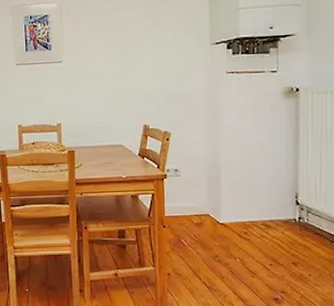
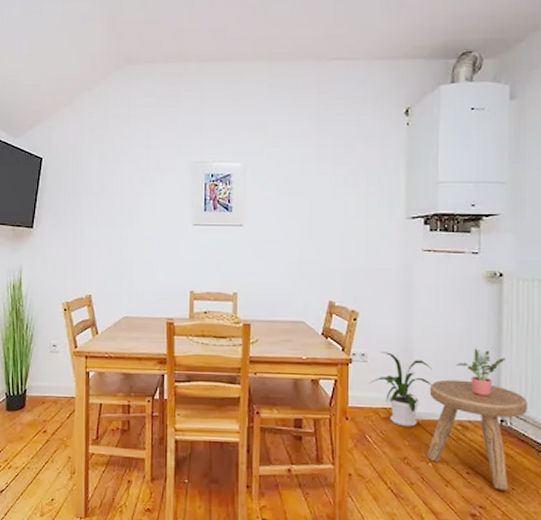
house plant: none [182,166,238,230] -> present [368,352,432,427]
stool: none [235,185,322,277] -> present [427,379,528,491]
potted plant: none [259,157,302,199] -> present [456,348,505,397]

